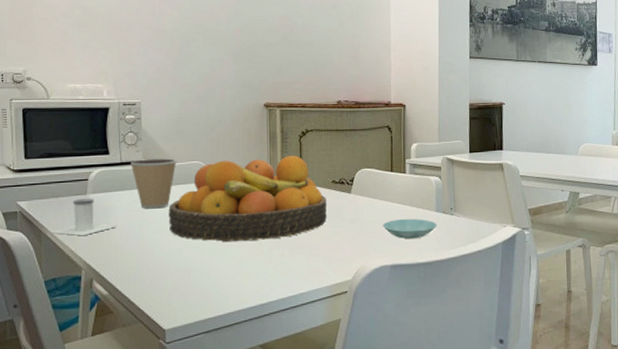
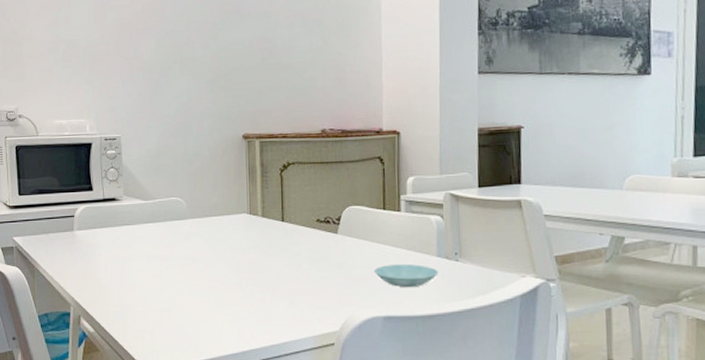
salt shaker: present [50,198,116,236] -> none [42,234,101,273]
coffee cup: present [130,158,177,209] -> none [112,195,156,247]
fruit bowl: present [168,156,328,242] -> none [149,191,312,283]

